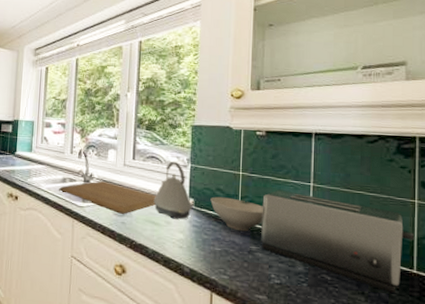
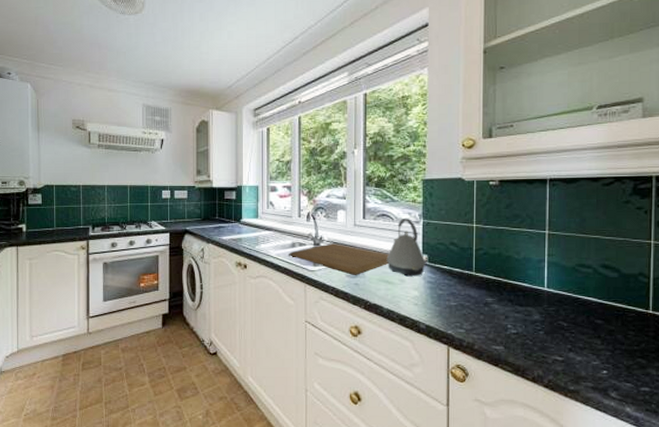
bowl: present [210,196,263,232] -> none [444,251,498,284]
toaster: present [260,189,414,293] -> none [495,239,650,334]

